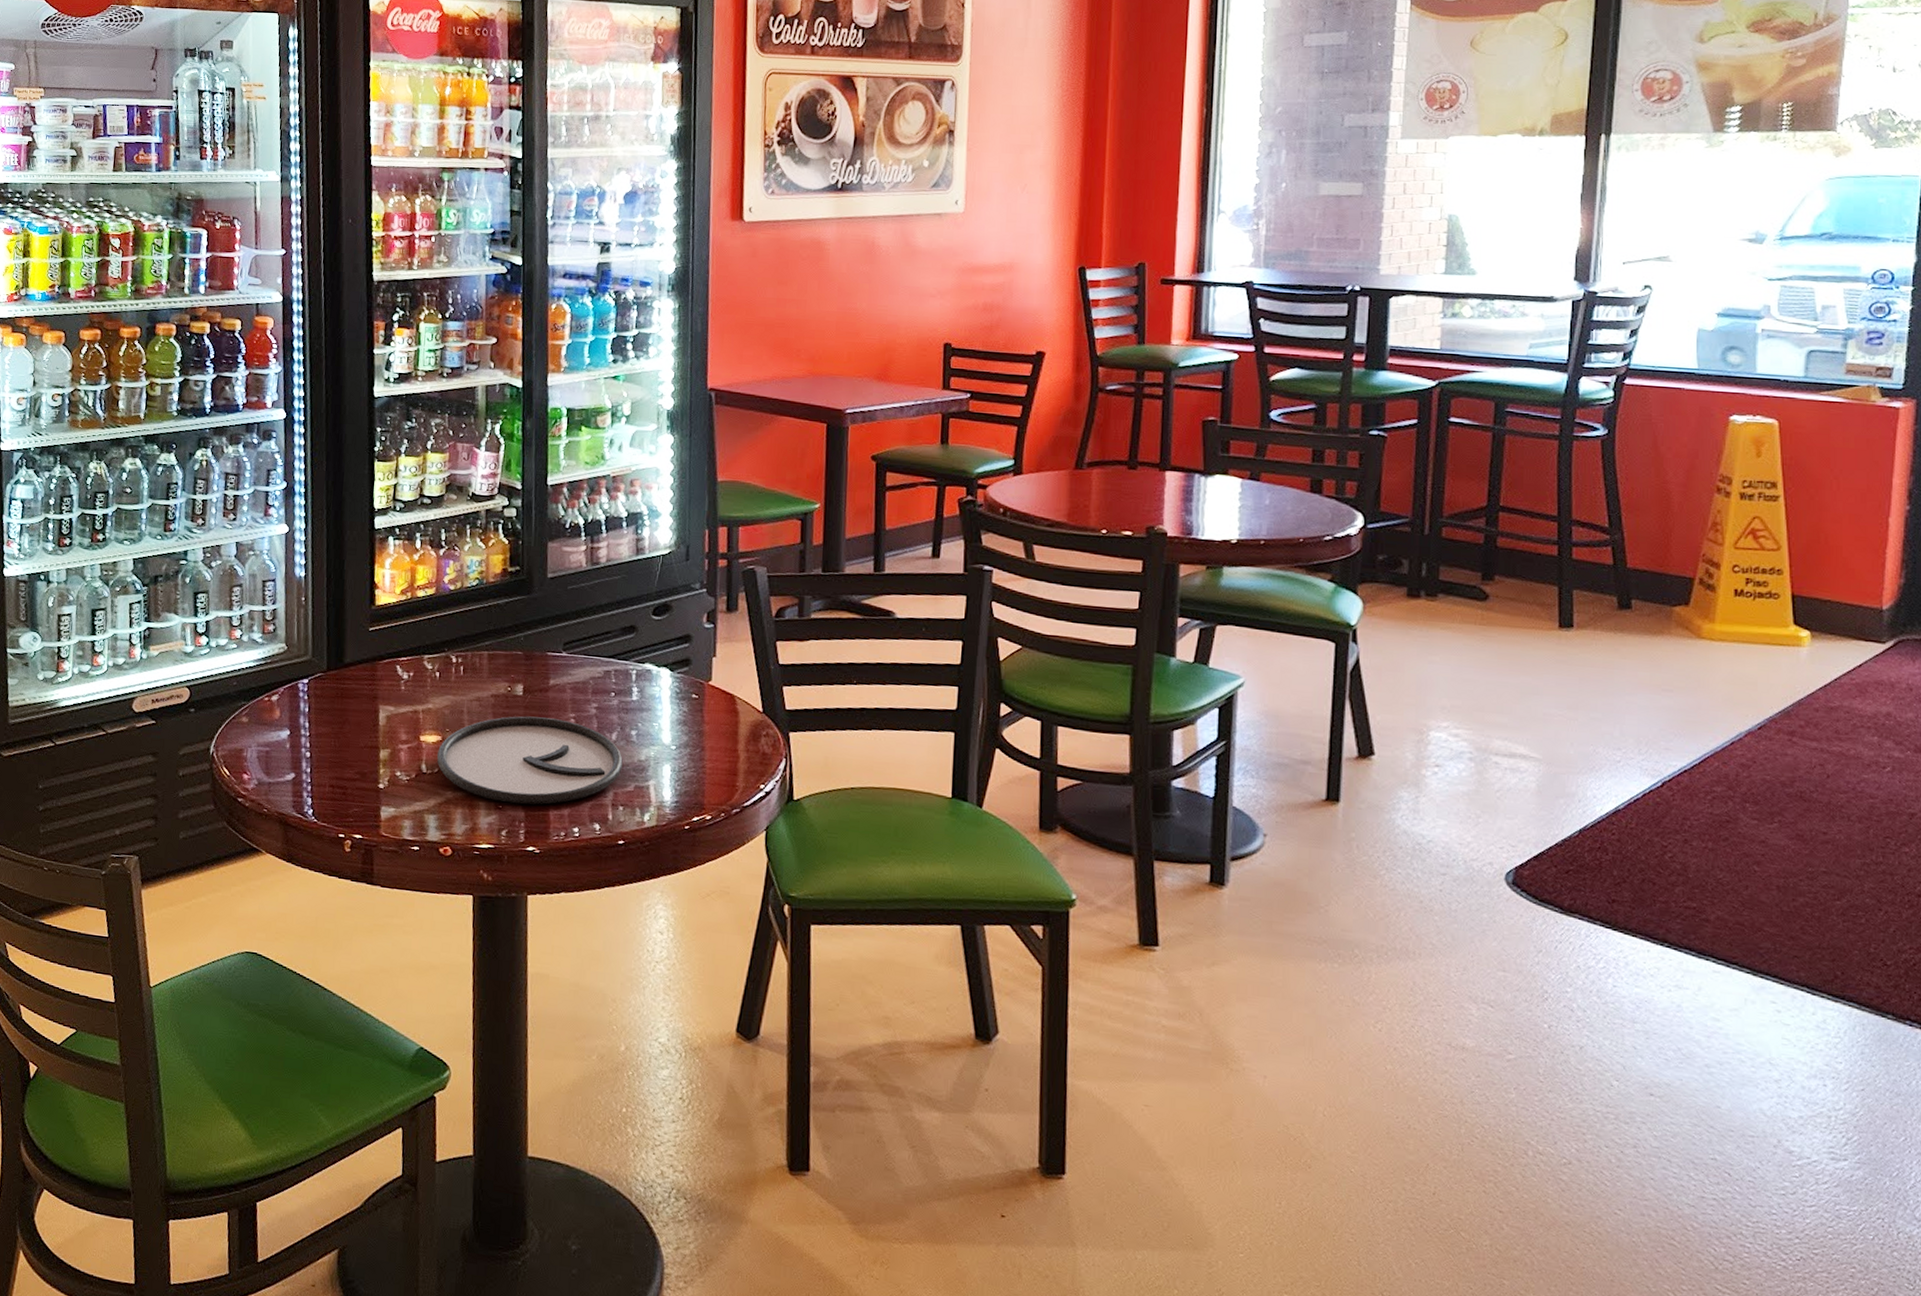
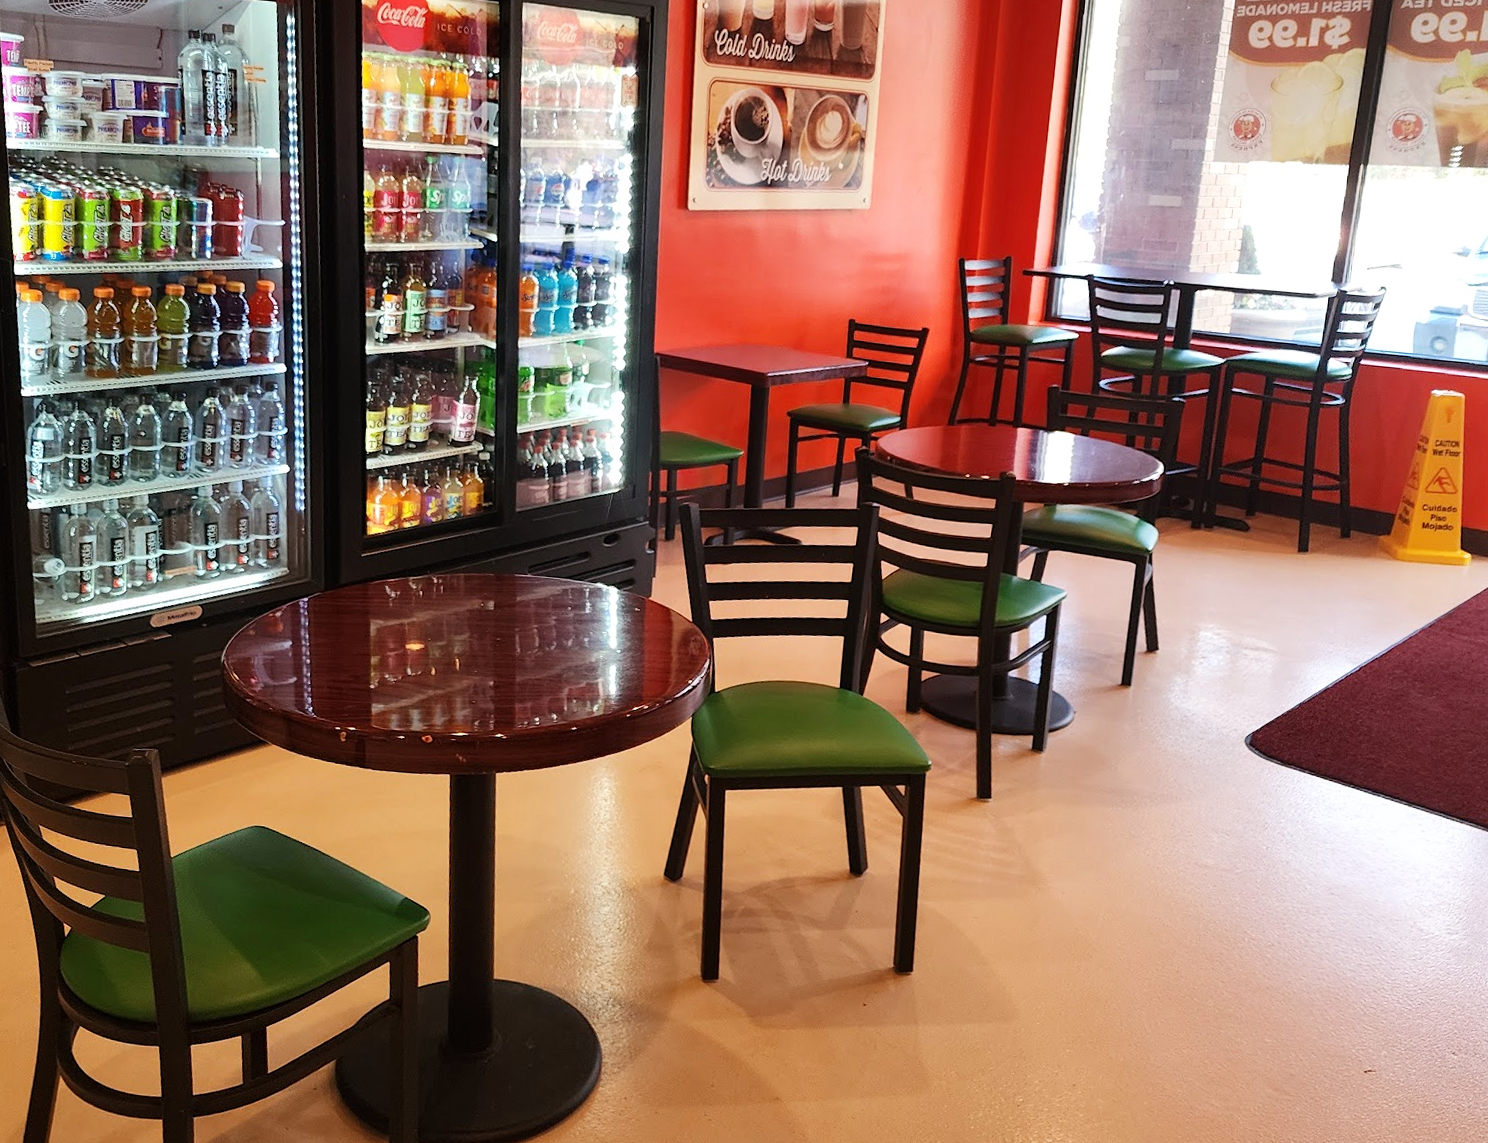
plate: present [436,716,623,805] -> none [420,627,577,700]

